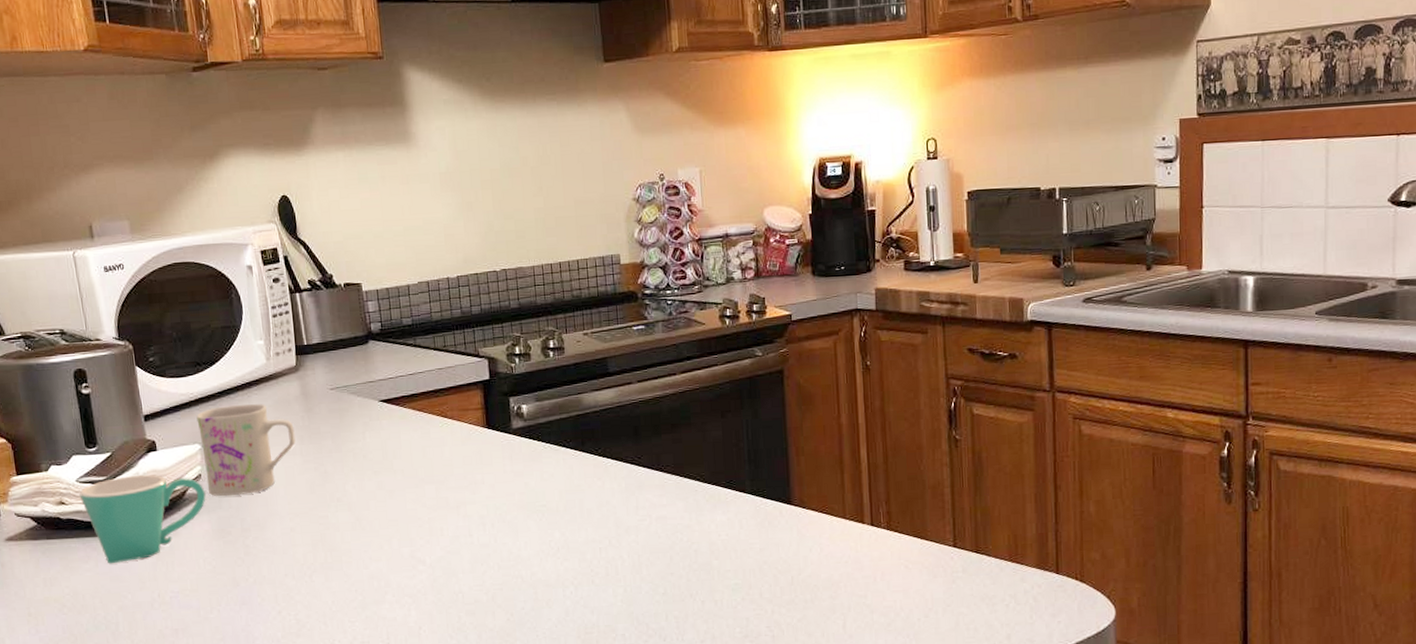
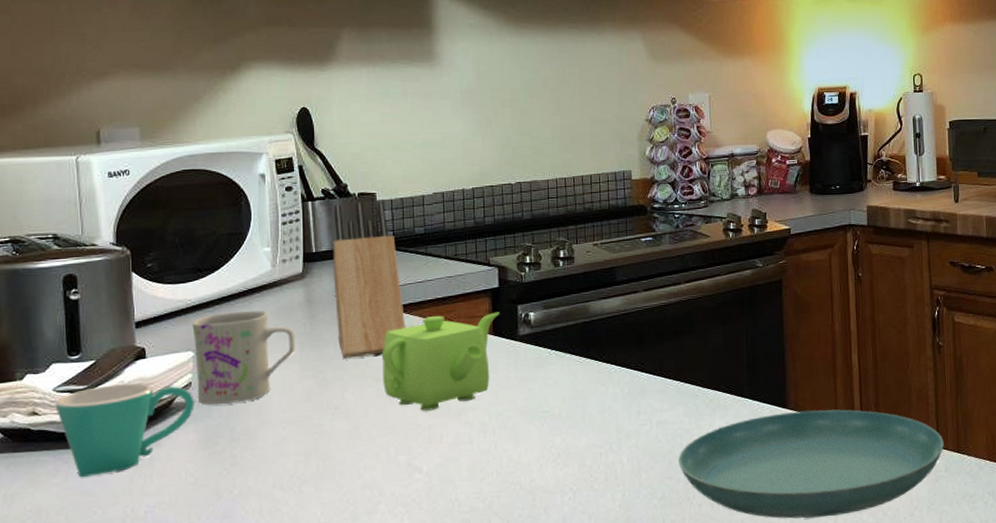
knife block: none [321,290,399,452] -> present [333,200,405,359]
teapot: none [378,404,492,504] -> present [381,312,500,411]
saucer: none [679,506,961,618] -> present [678,409,944,519]

